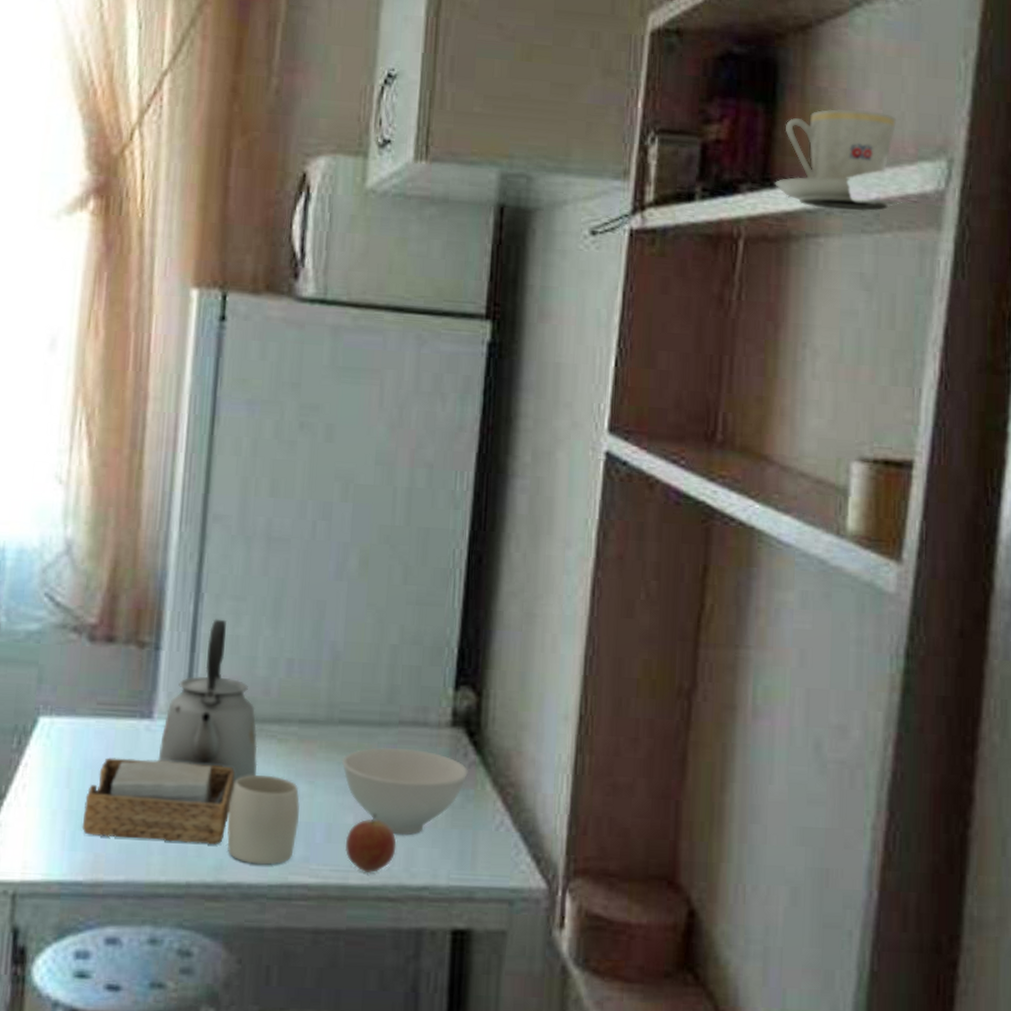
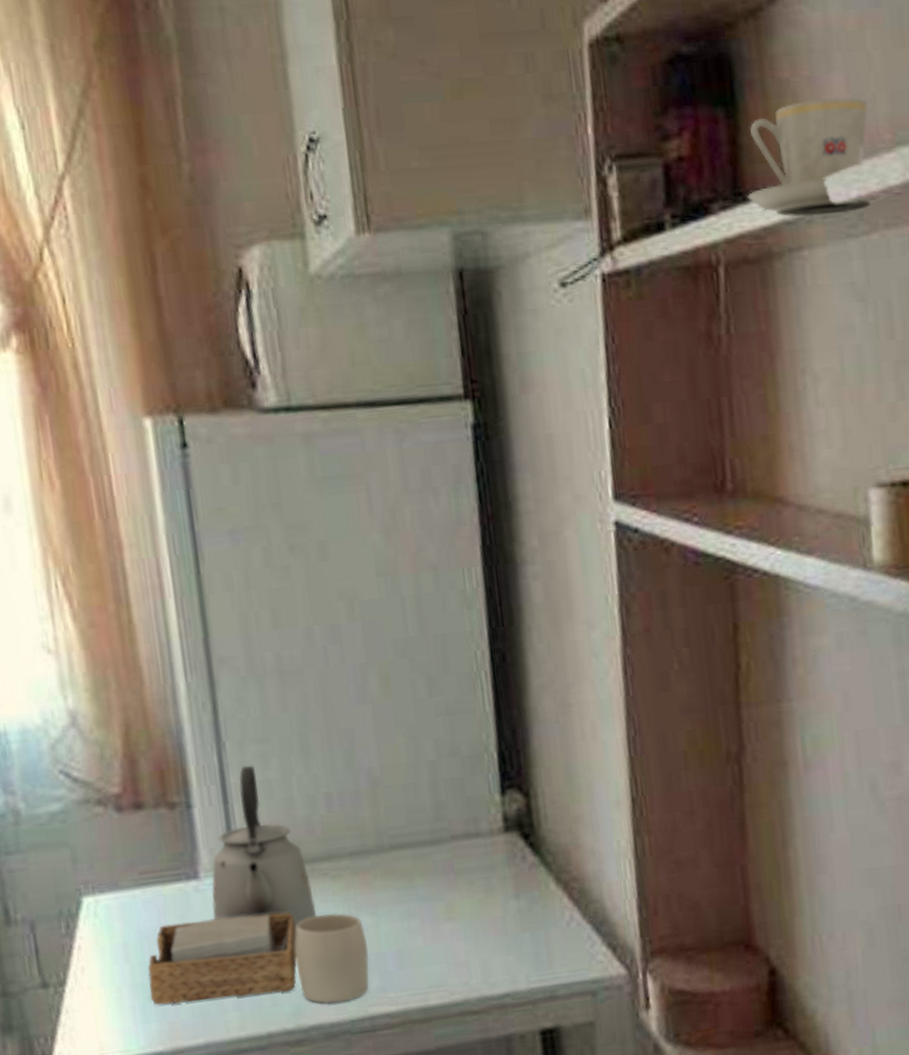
bowl: present [342,747,468,836] -> none [400,861,530,949]
fruit: present [346,813,397,873] -> none [419,932,472,991]

